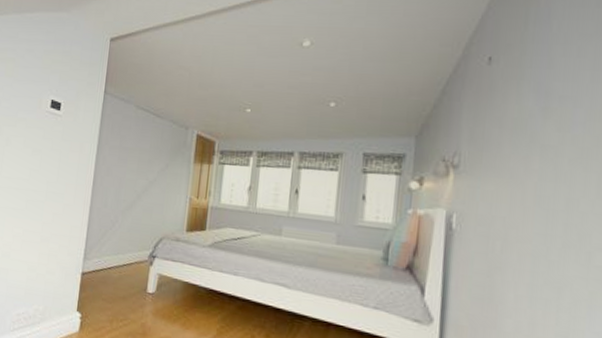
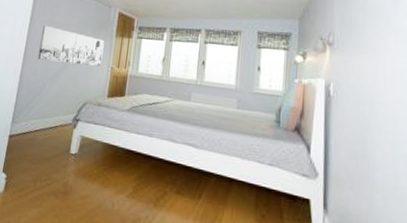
wall art: none [108,151,181,197] -> present [38,25,105,67]

